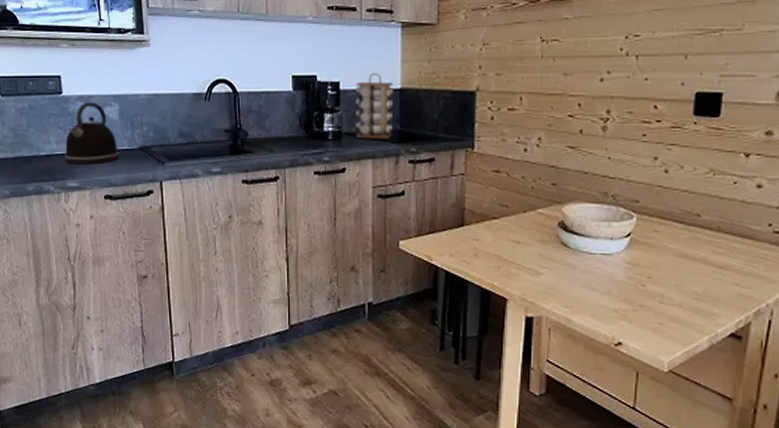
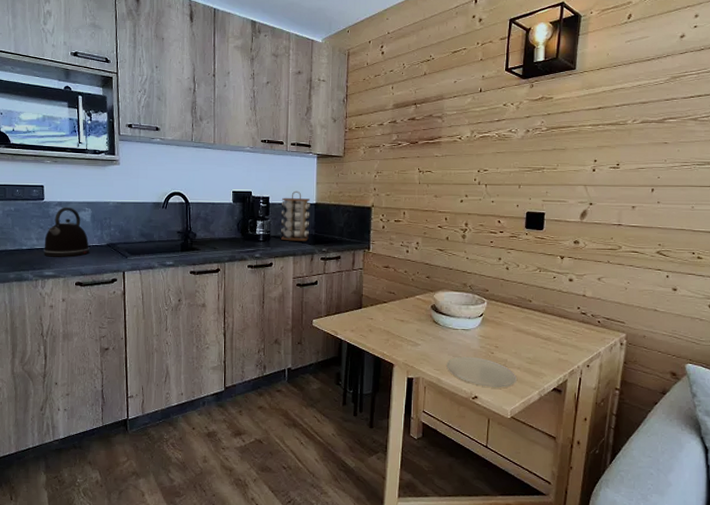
plate: none [579,289,679,333] -> present [446,356,518,389]

